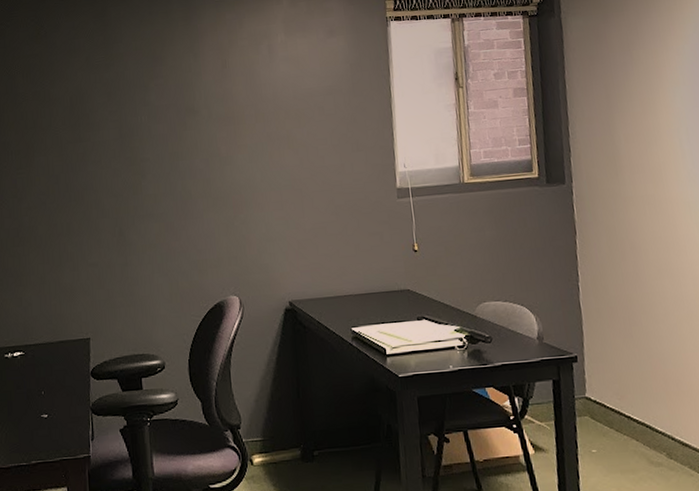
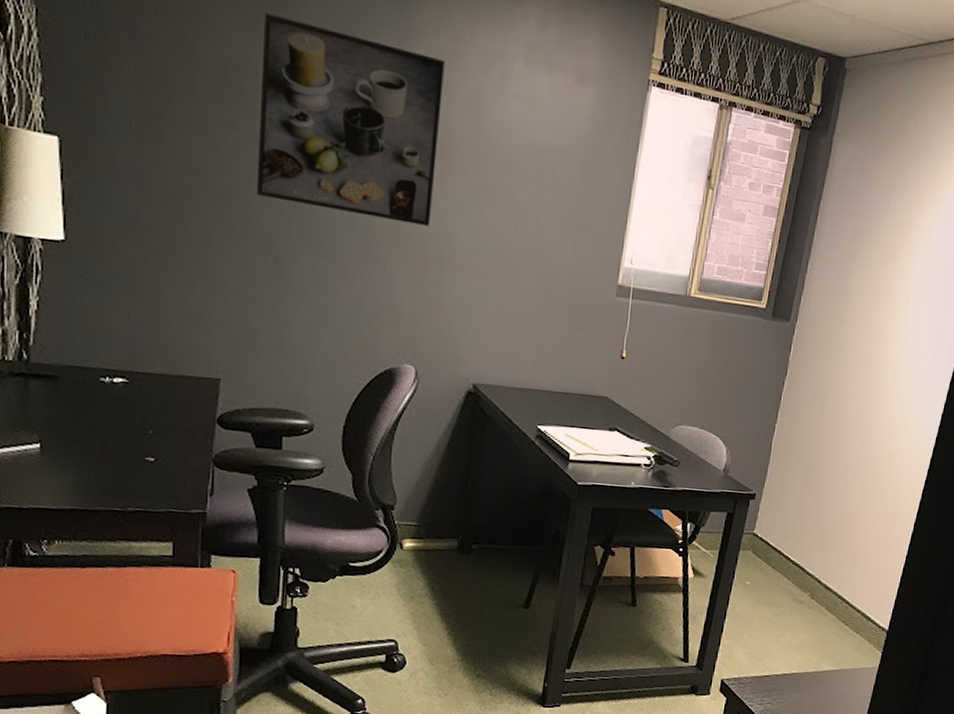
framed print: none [94,50,233,187] -> present [257,13,445,226]

